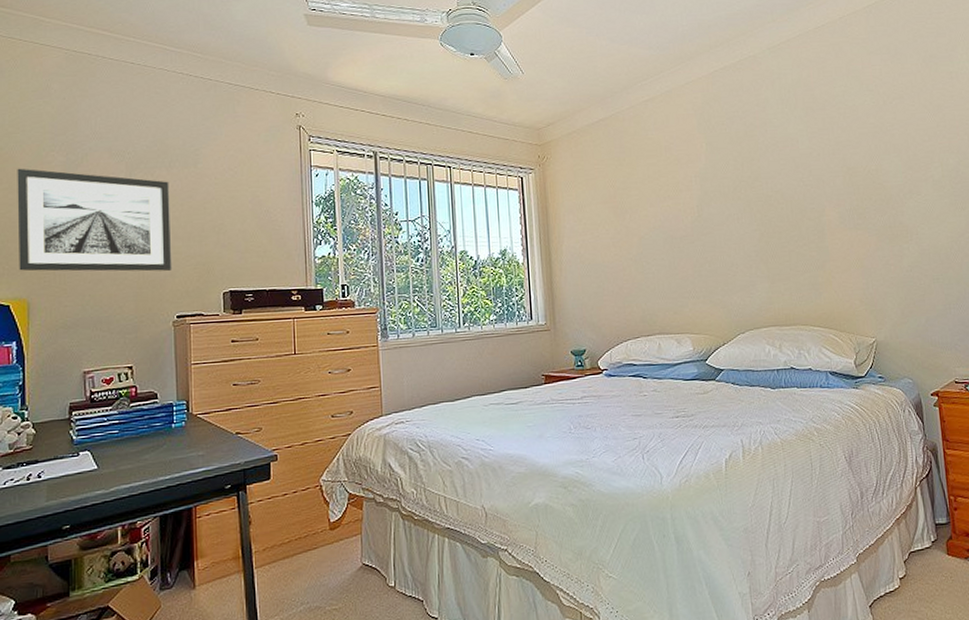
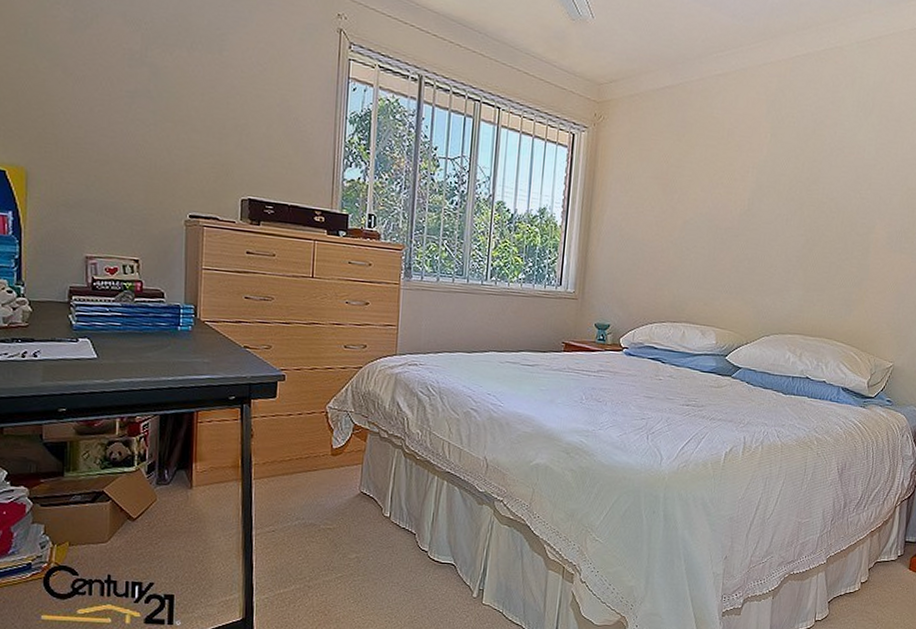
wall art: present [17,168,172,272] -> none [15,16,190,165]

